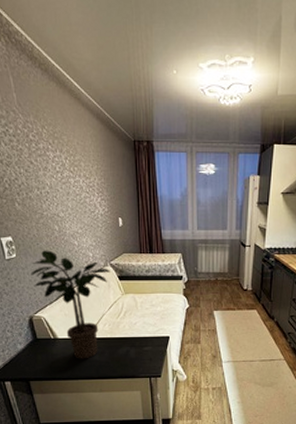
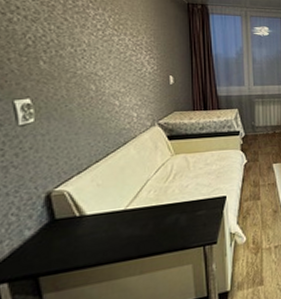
potted plant: present [31,250,110,359] -> none [53,112,158,238]

